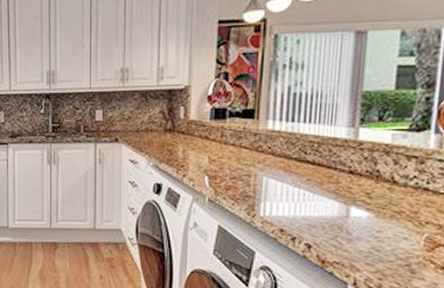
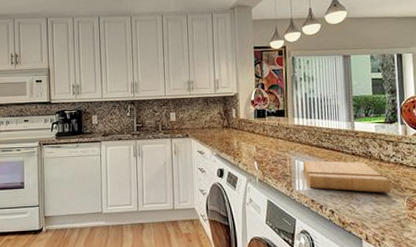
cutting board: none [273,178,404,227] -> present [302,160,391,193]

